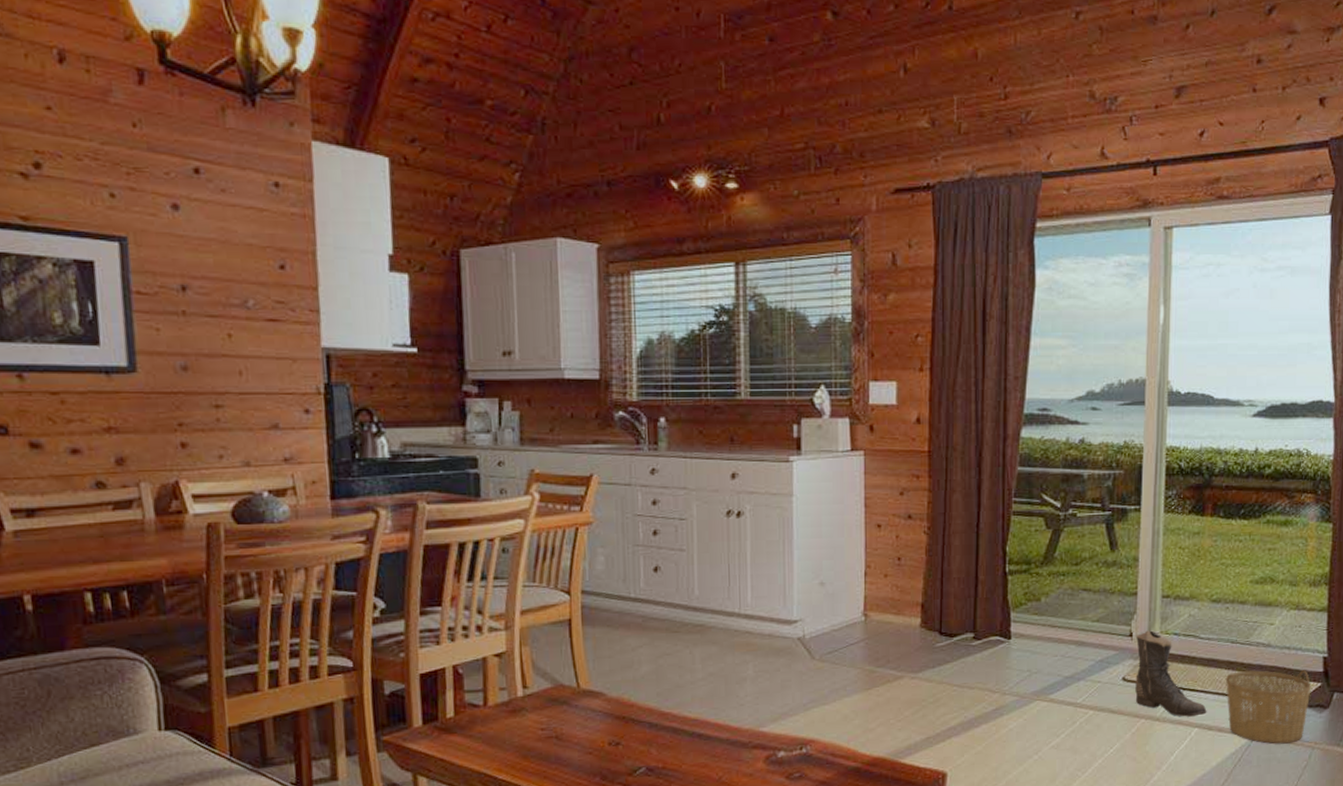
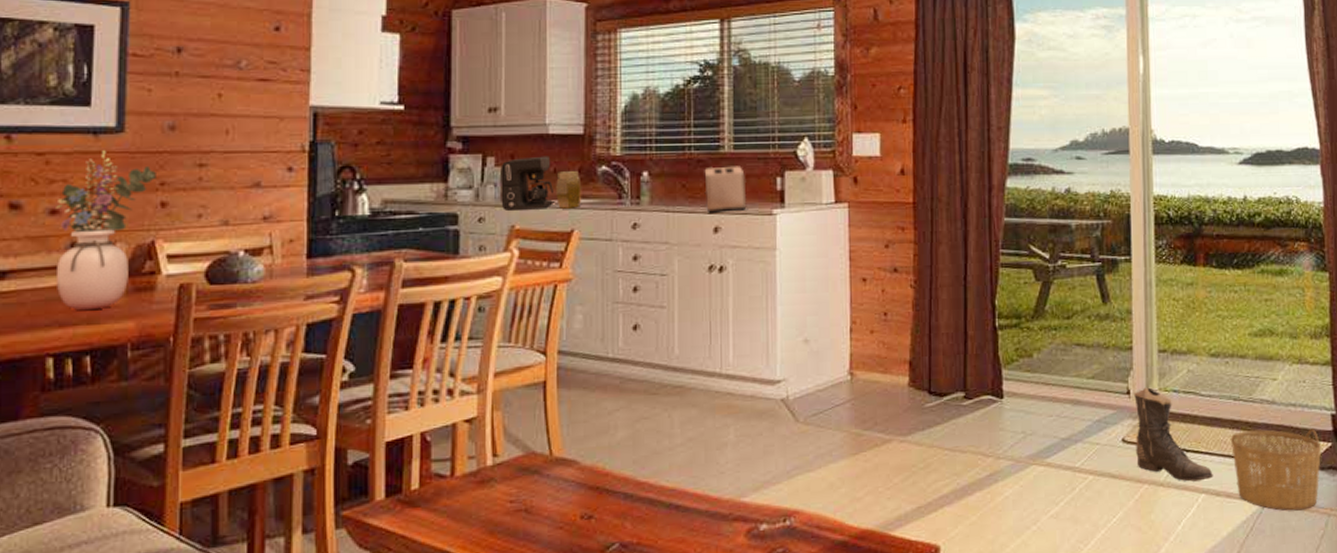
bouquet: none [76,390,174,547] -> present [55,150,156,310]
coffee maker: none [517,400,572,456] -> present [500,156,553,212]
jar: none [573,415,600,454] -> present [556,170,582,209]
toaster: none [721,413,764,459] -> present [704,166,747,213]

